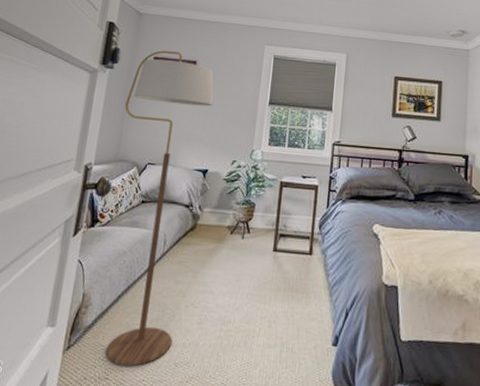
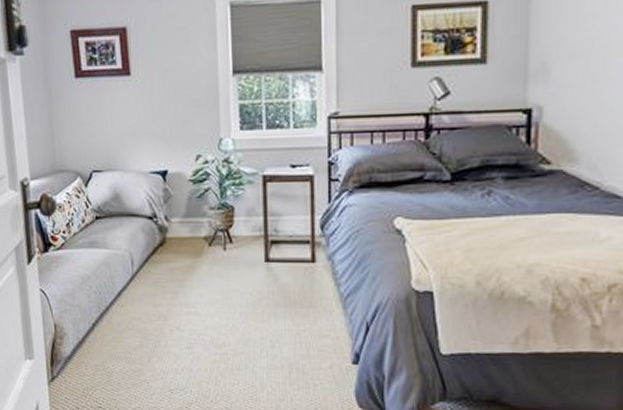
floor lamp: present [105,50,214,367] -> none [49,18,163,395]

